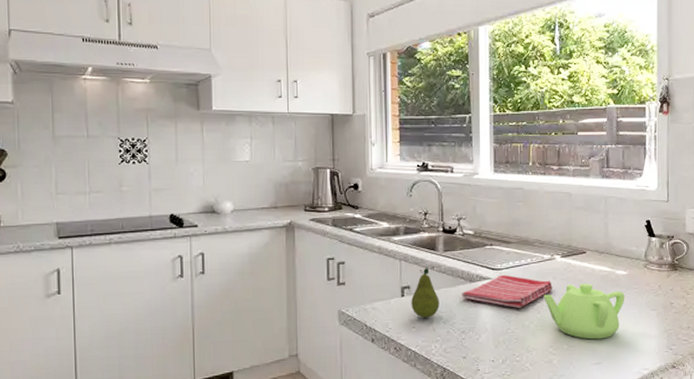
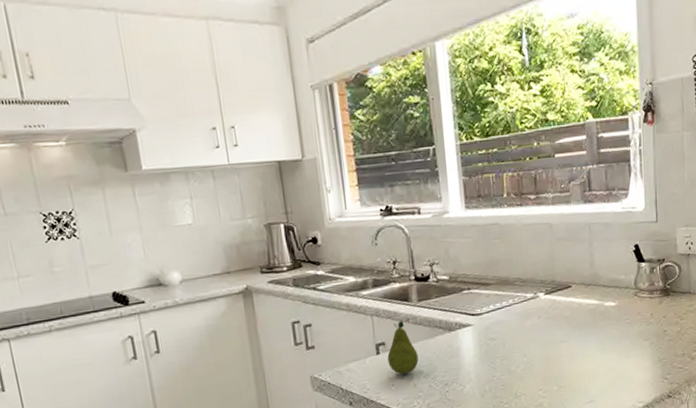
dish towel: present [461,274,553,309] -> none [441,319,538,354]
teapot: present [544,283,625,340] -> none [529,319,616,378]

